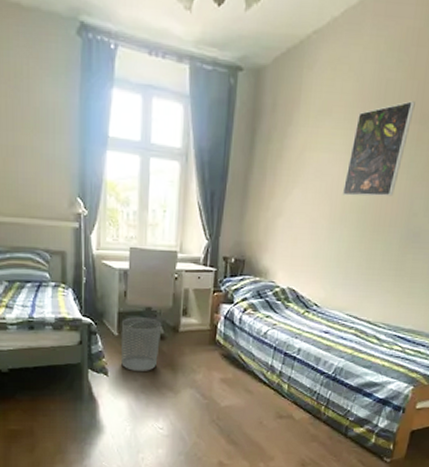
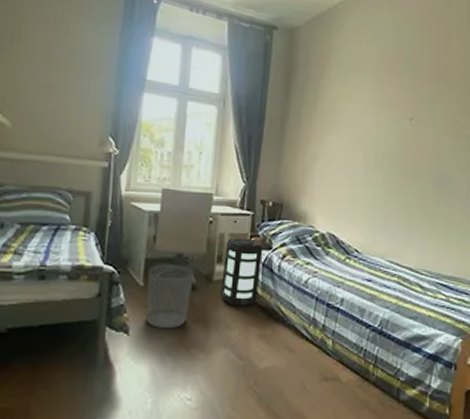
lantern: none [186,293,225,354] -> present [221,238,263,306]
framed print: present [342,101,415,196] -> none [374,63,432,145]

